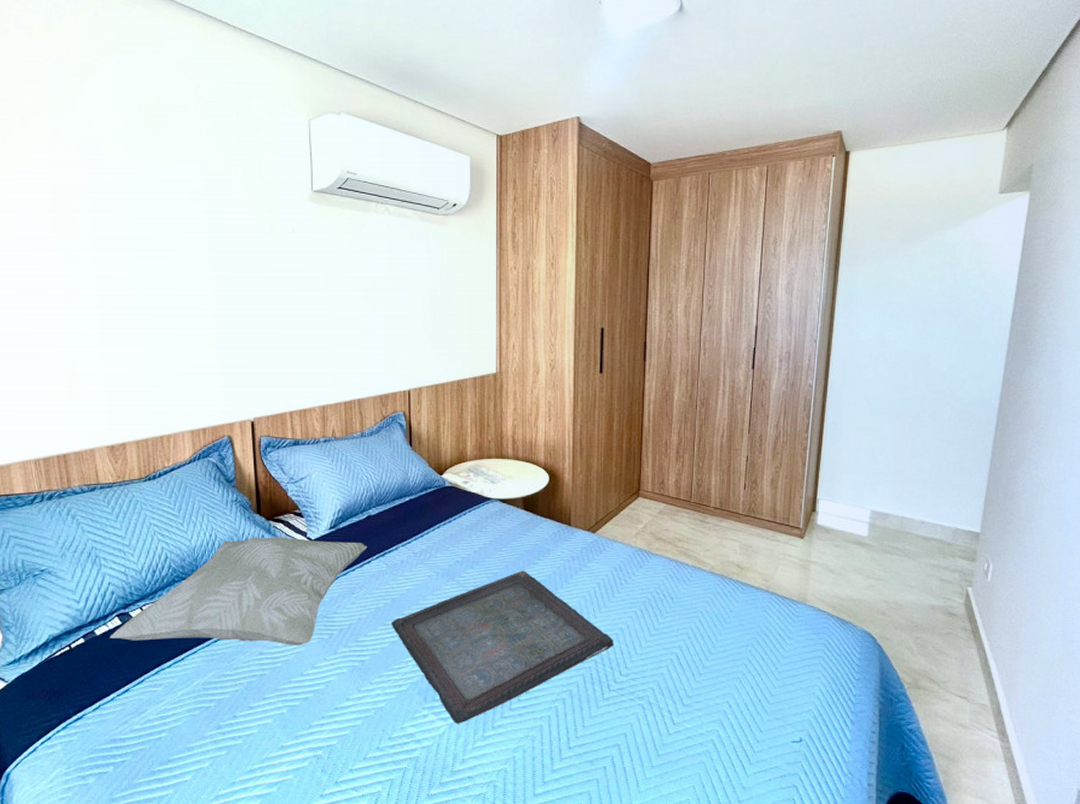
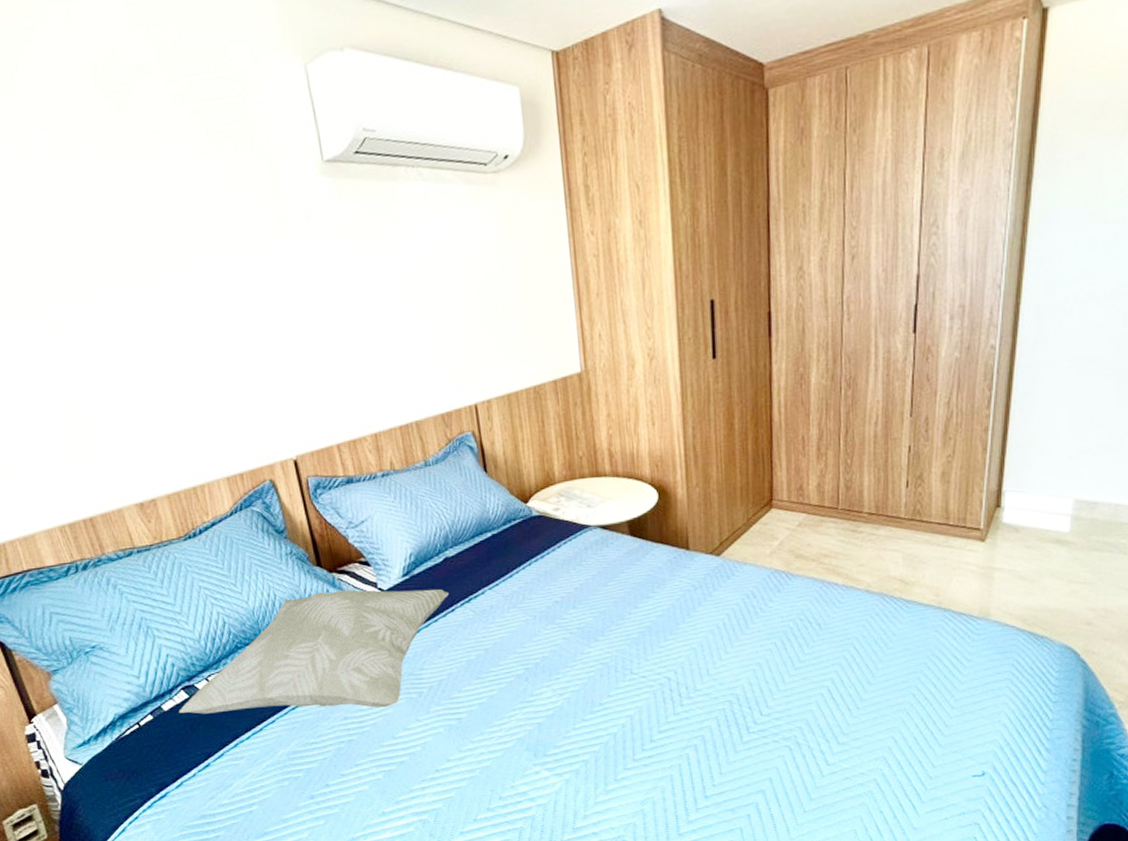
serving tray: present [392,570,614,724] -> none [487,606,752,779]

